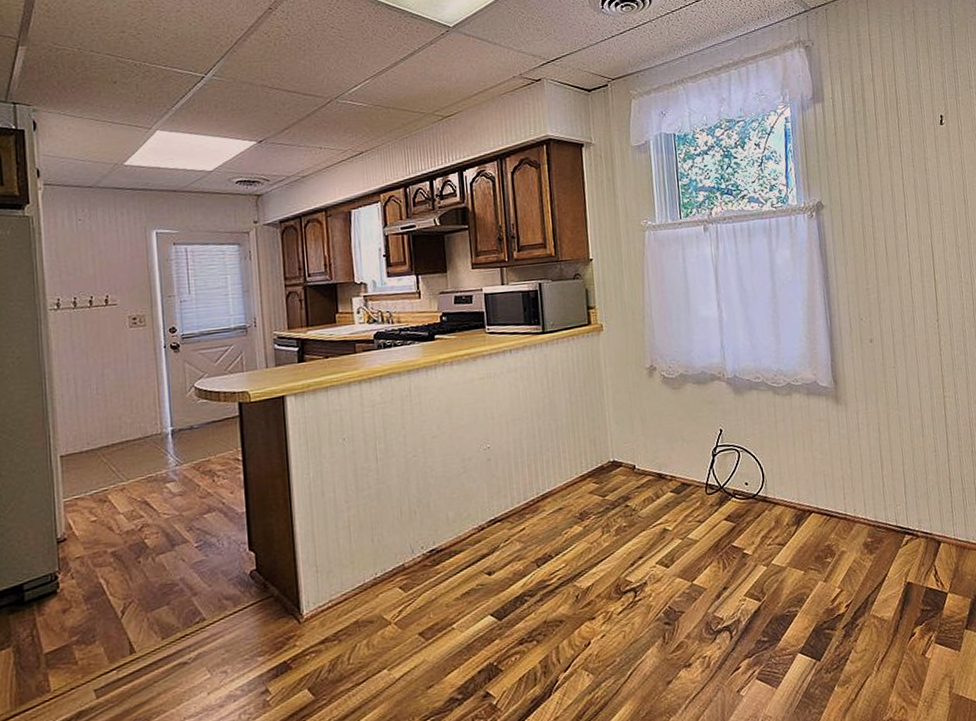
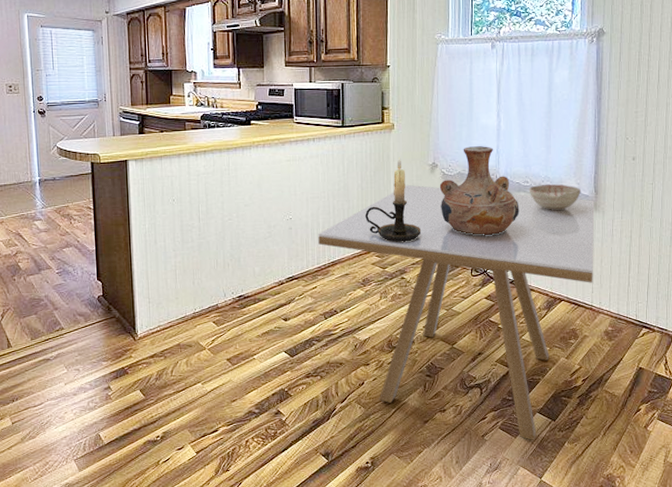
dining table: none [522,391,844,689] -> present [318,184,595,440]
candle holder: none [576,362,644,464] -> present [364,157,422,242]
vase: none [660,341,754,445] -> present [439,146,520,235]
decorative bowl: none [760,377,819,408] -> present [528,184,581,210]

